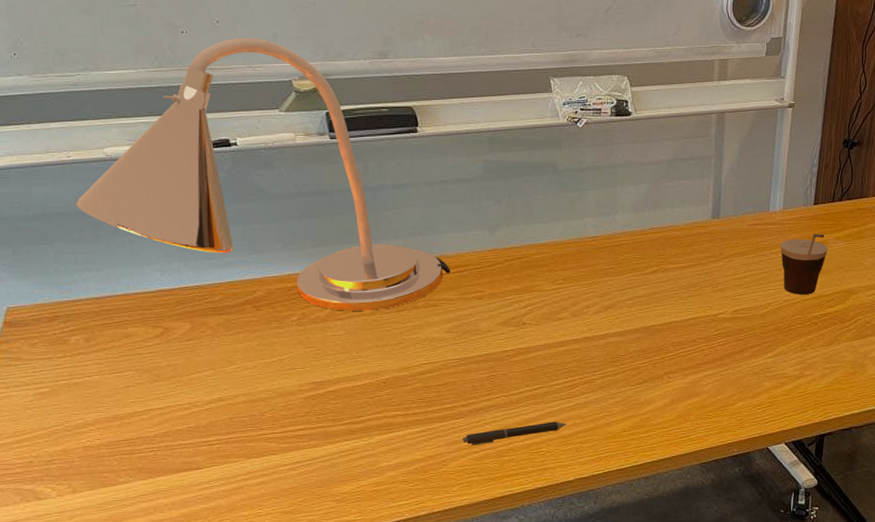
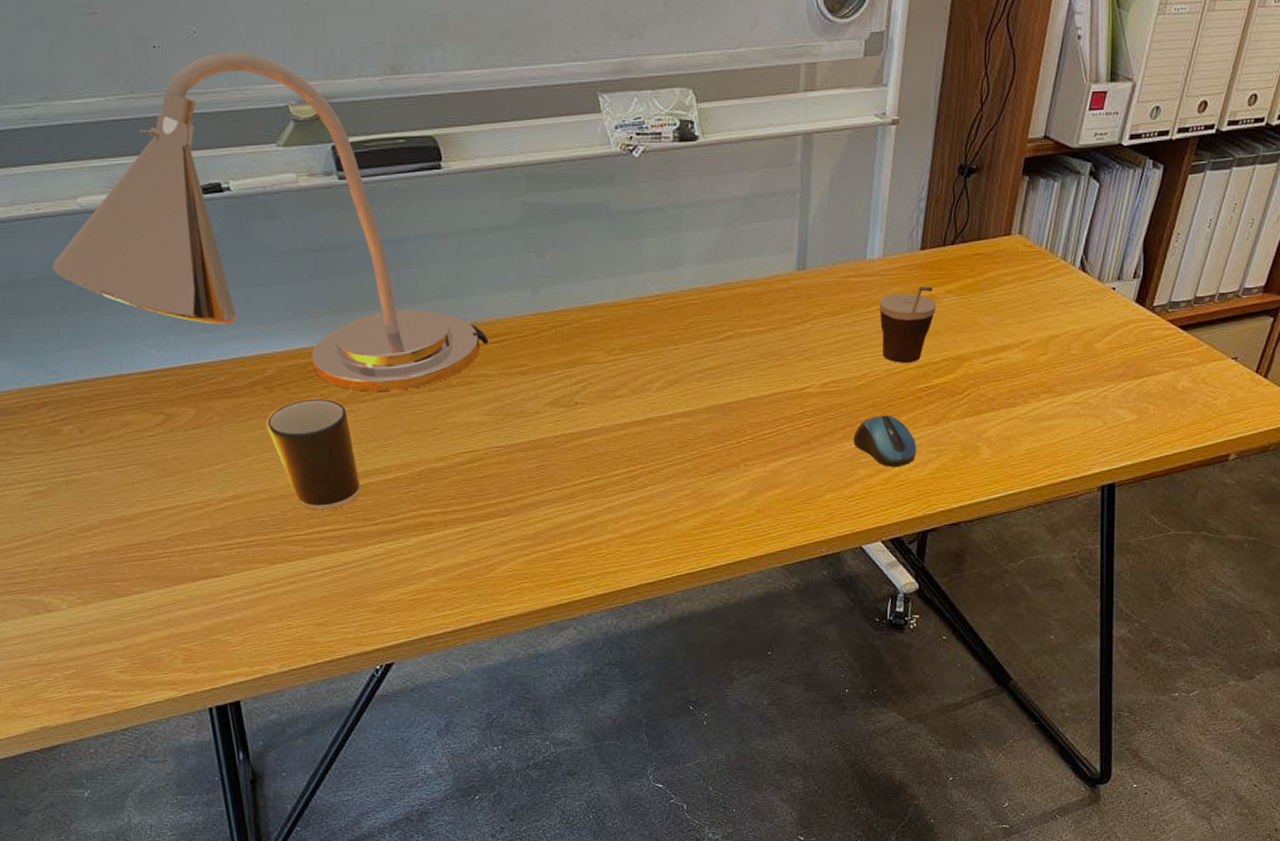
mug: none [252,317,332,412] -> present [266,399,361,511]
pen: present [462,421,568,446] -> none [511,518,630,547]
computer mouse: none [760,337,814,380] -> present [853,415,917,467]

